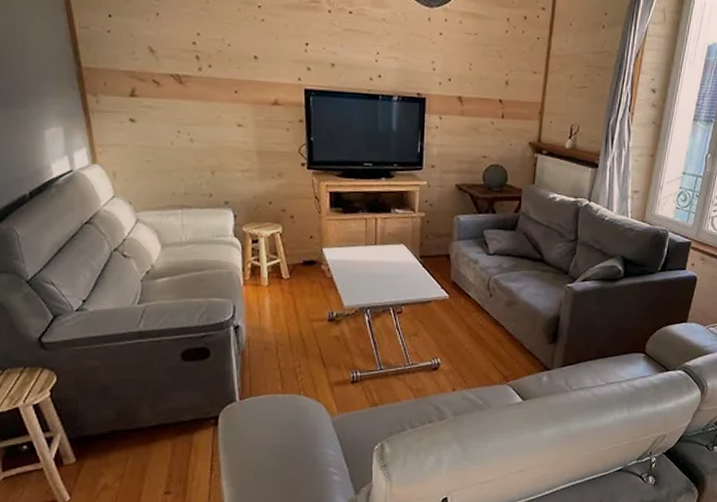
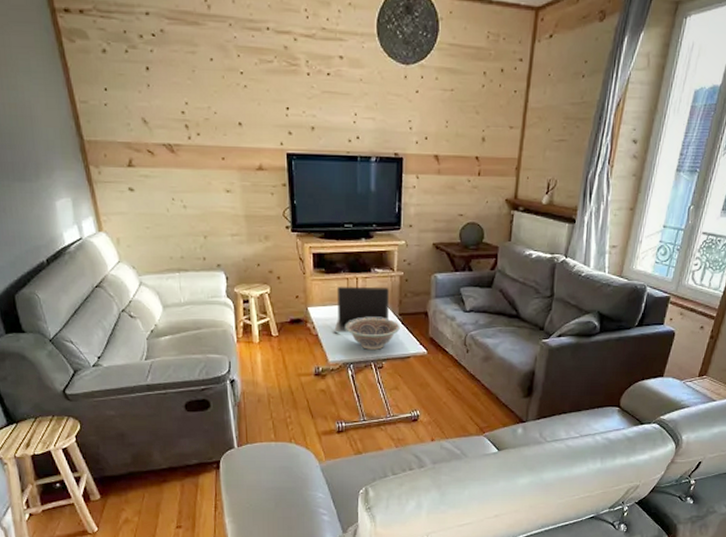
laptop computer: none [350,226,409,275] -> present [334,286,389,333]
decorative bowl: none [362,259,421,294] -> present [344,317,400,350]

